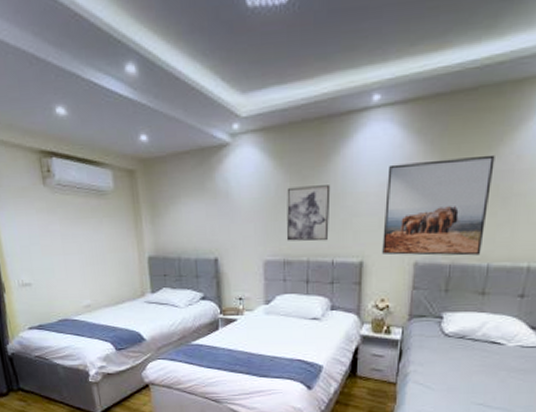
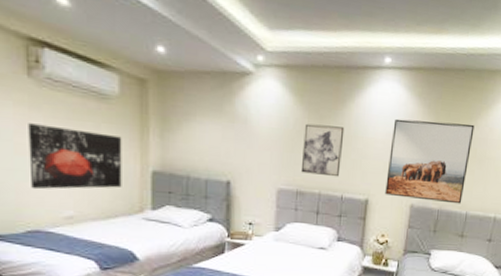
wall art: none [49,226,125,284] -> present [28,123,122,190]

